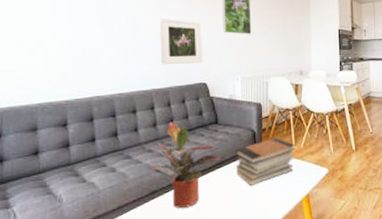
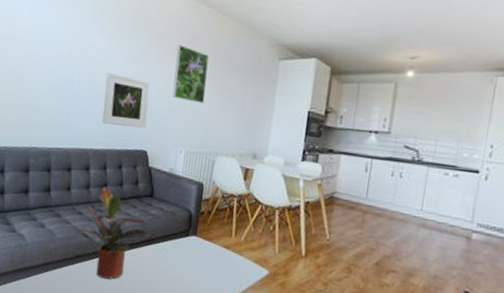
book stack: present [235,138,295,185] -> none [166,224,235,271]

